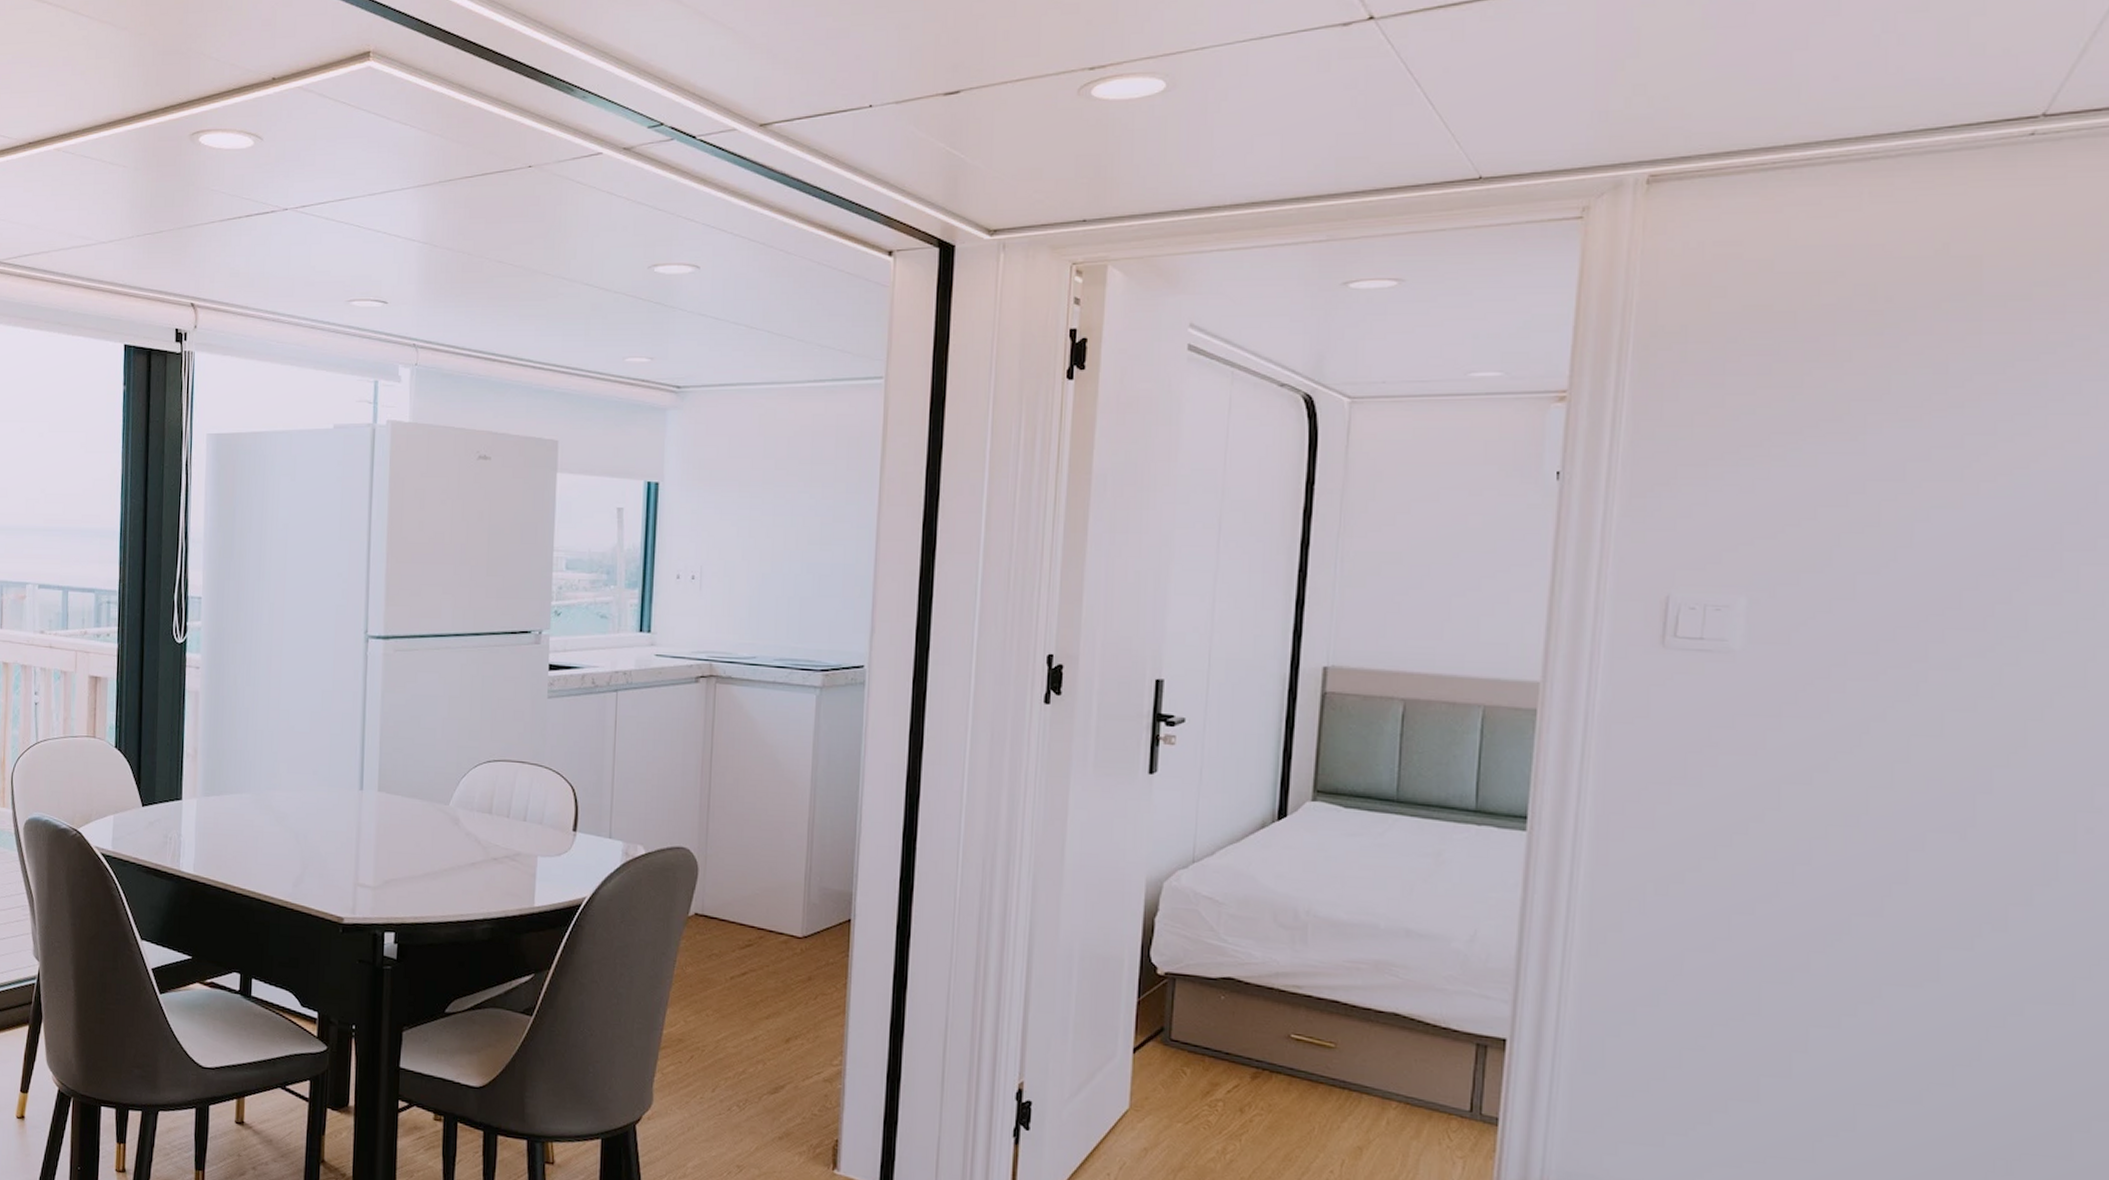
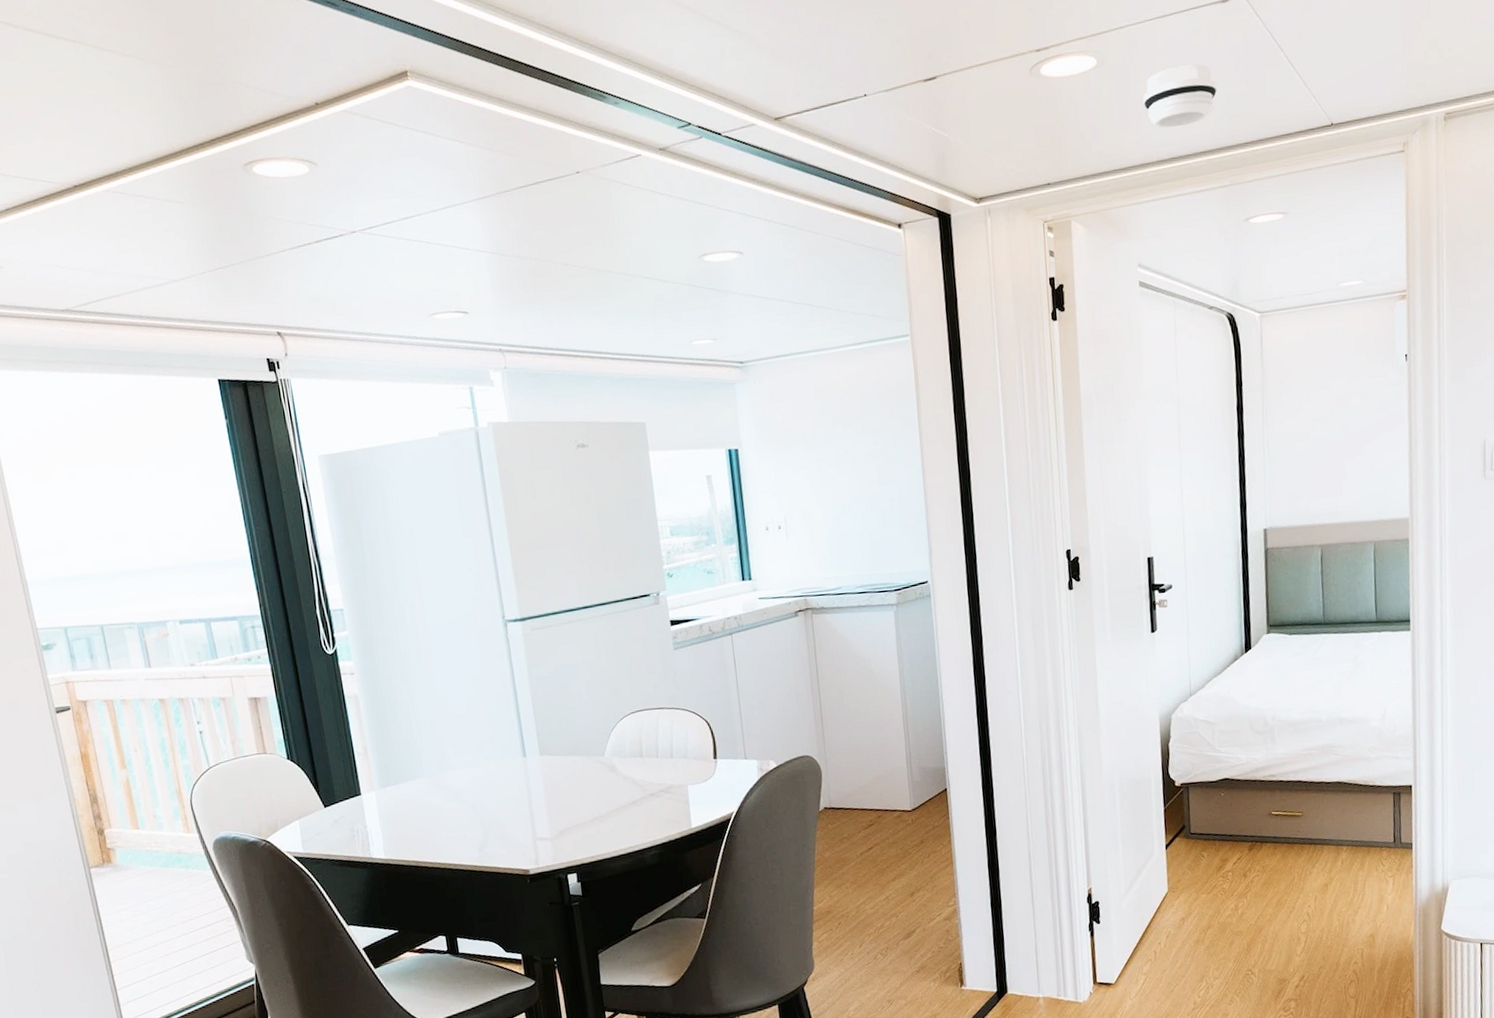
smoke detector: none [1220,95,1324,168] -> present [1142,64,1218,129]

